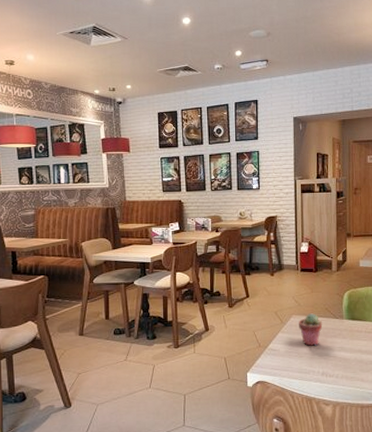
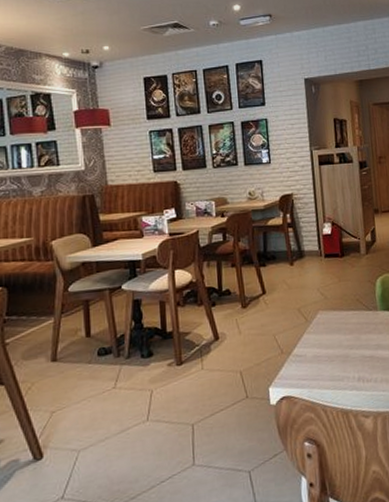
potted succulent: present [299,313,323,346] -> none [326,306,355,347]

